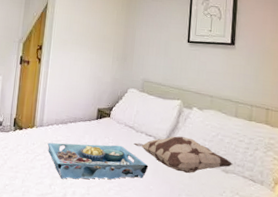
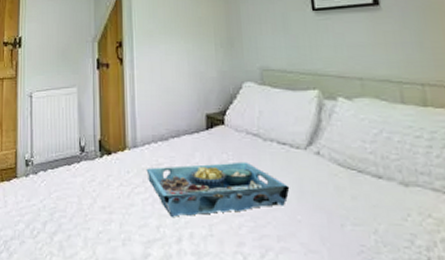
decorative pillow: present [133,136,233,173] -> none [262,140,414,192]

